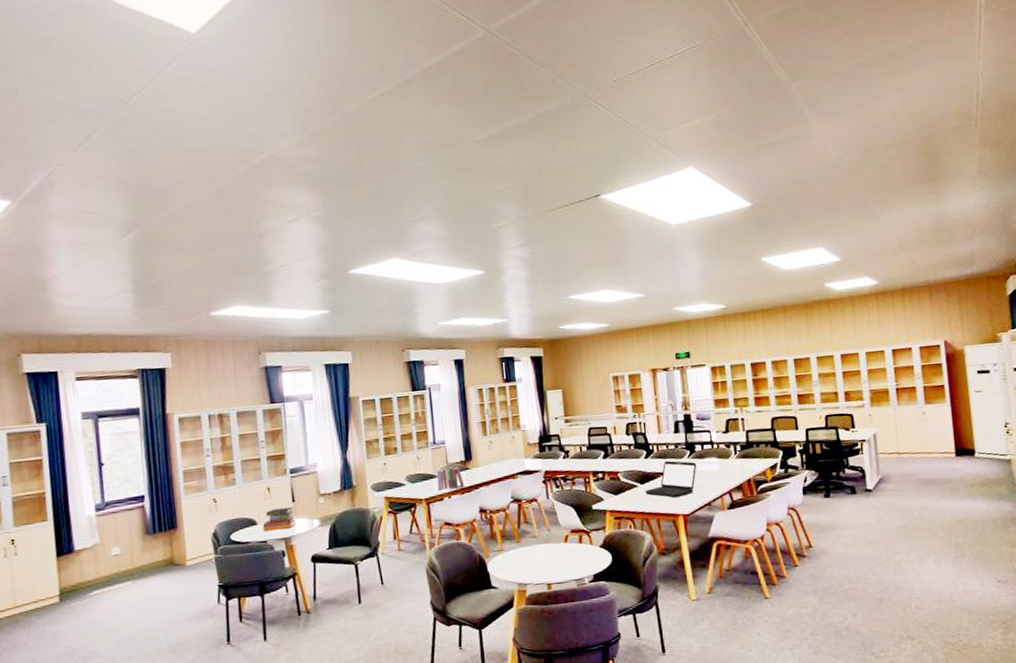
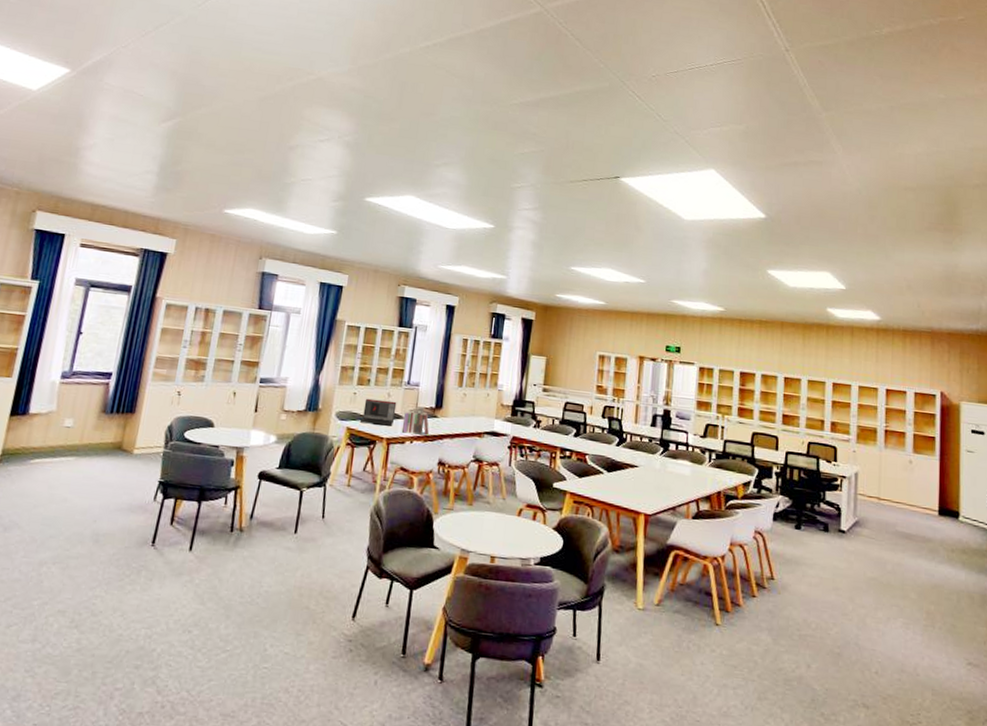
books: present [262,507,296,532] -> none [218,415,254,438]
laptop: none [395,463,429,490] -> present [359,398,397,426]
laptop: present [645,460,697,497] -> none [610,453,668,494]

